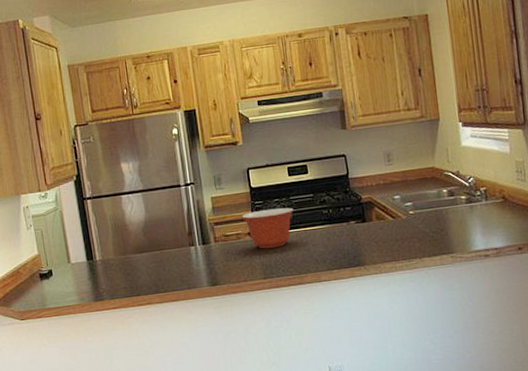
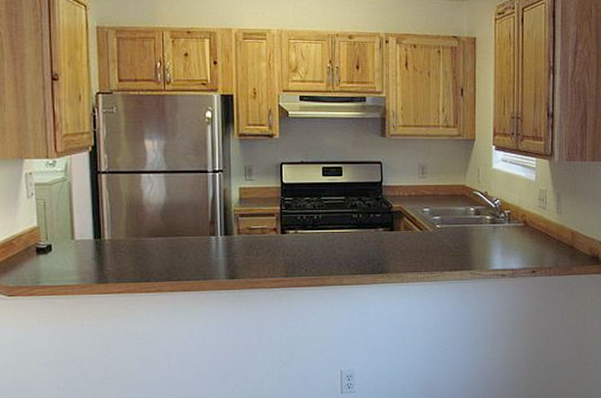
mixing bowl: present [241,207,294,249] -> none [269,206,324,247]

